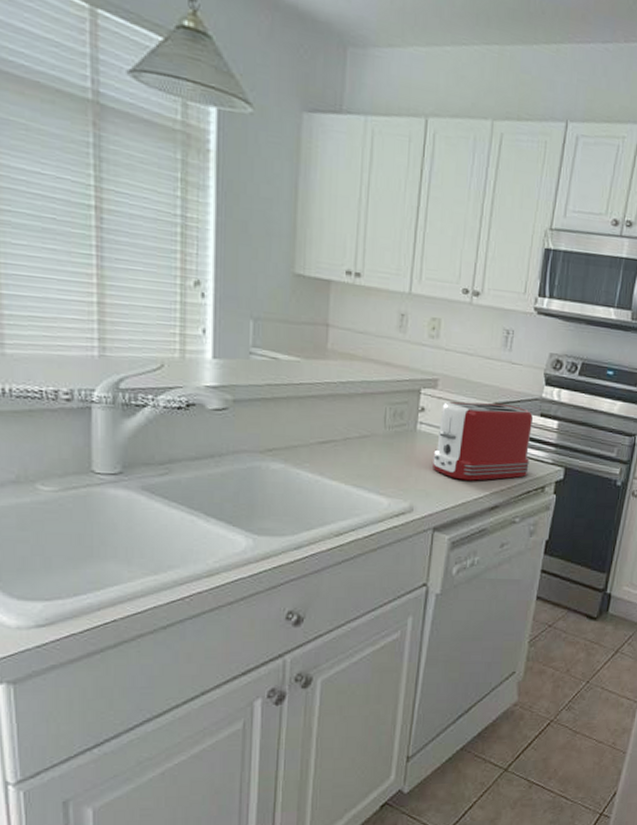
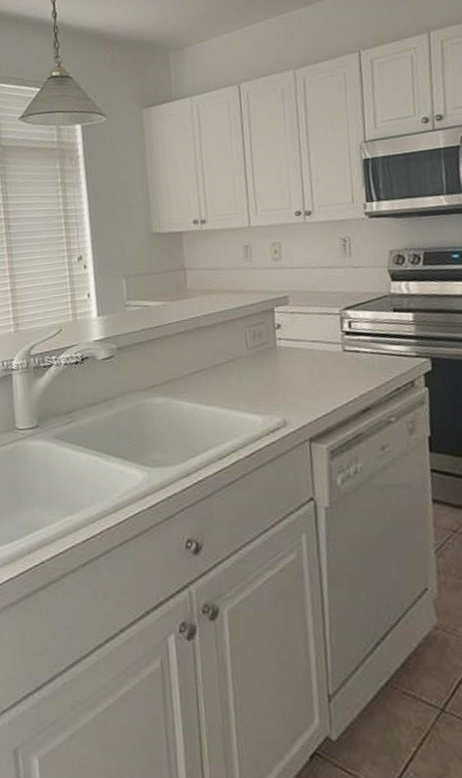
toaster: present [431,401,534,481] -> none [296,306,394,387]

